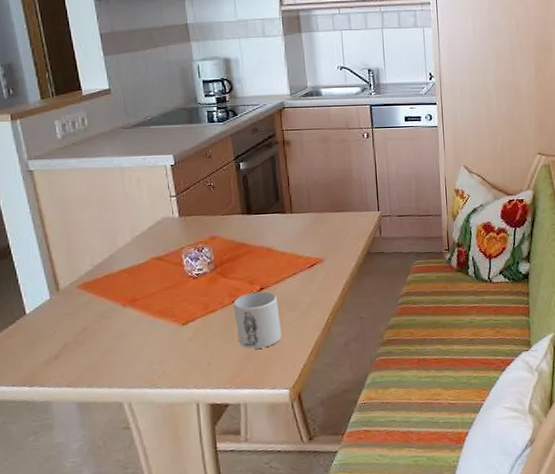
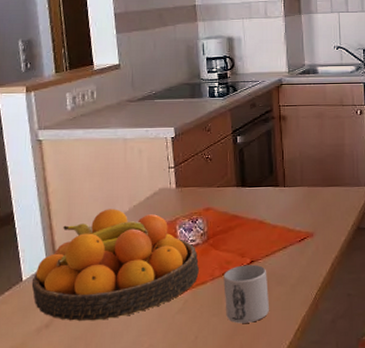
fruit bowl: none [35,239,208,352] -> present [31,208,199,321]

